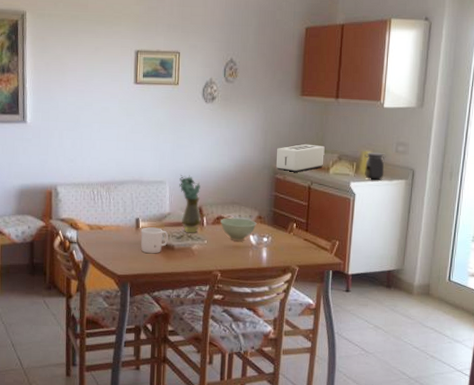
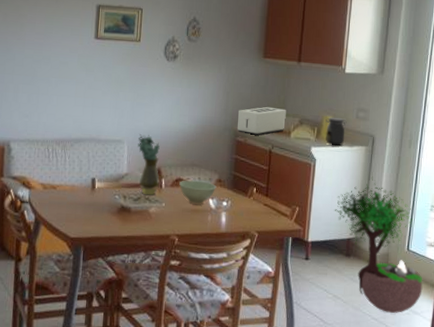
mug: present [140,227,169,254] -> none [95,188,125,216]
potted tree: none [374,209,465,342] -> present [334,176,423,313]

